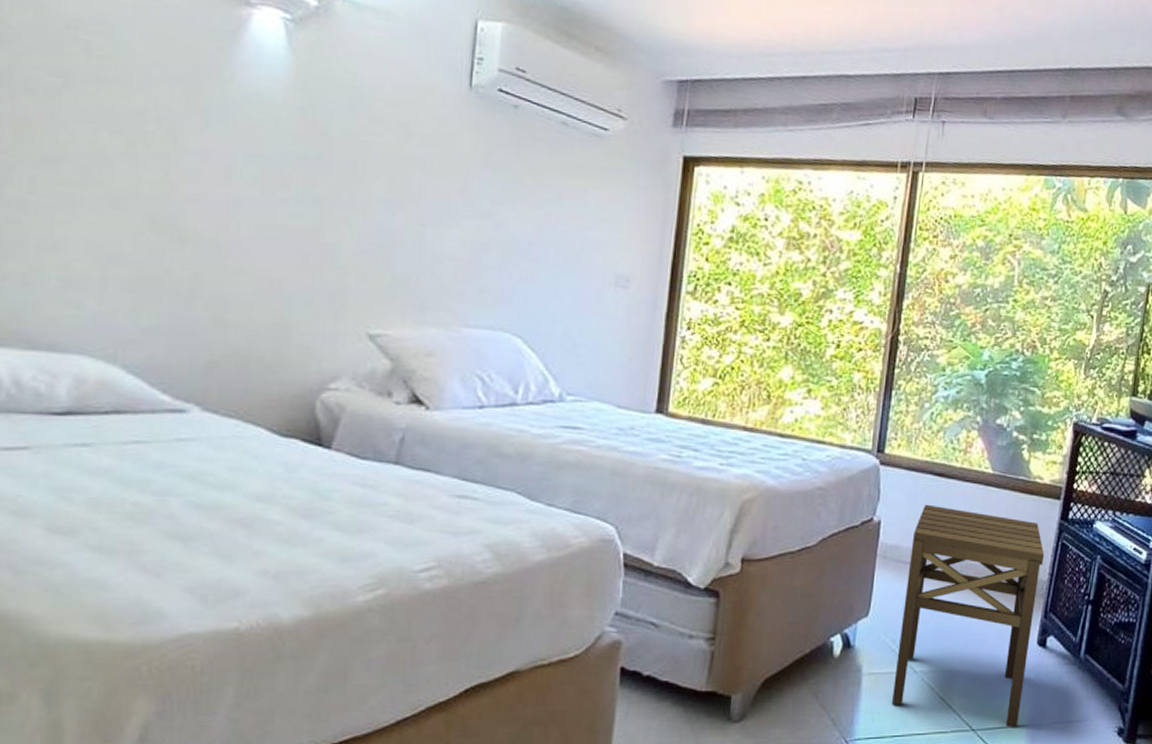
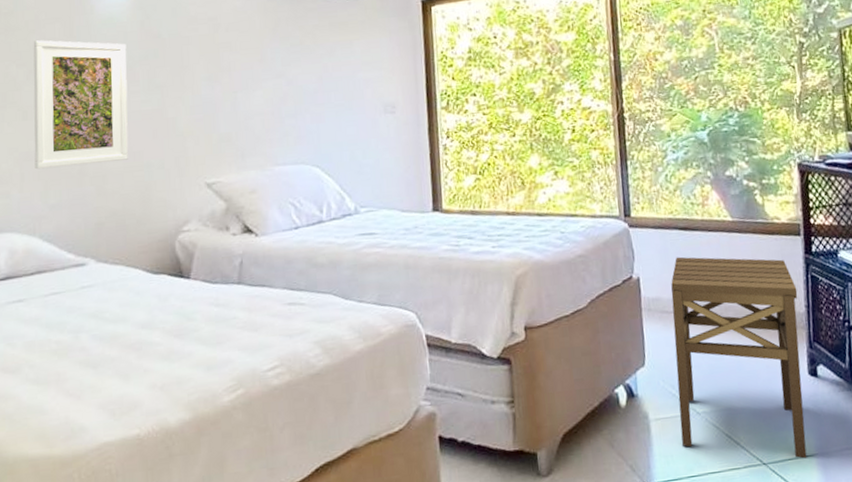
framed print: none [124,103,278,286] -> present [33,40,129,170]

